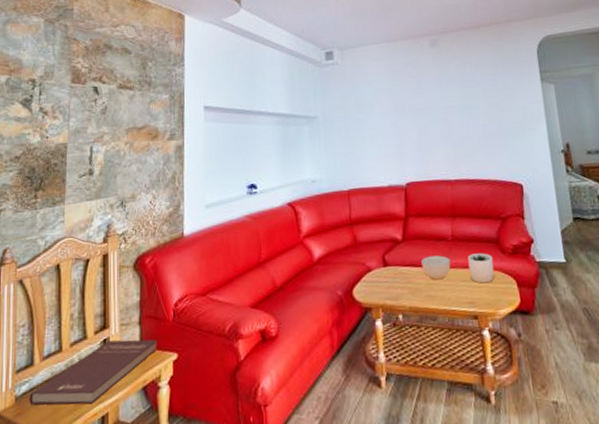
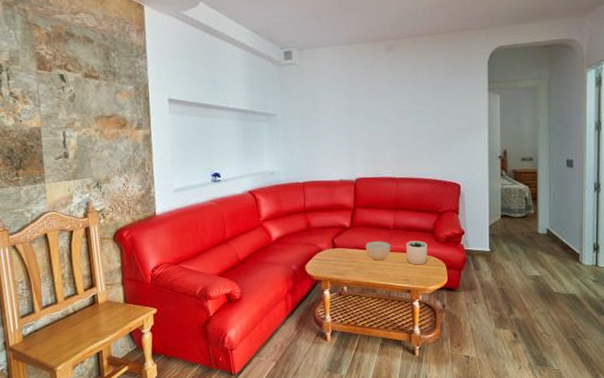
book: present [29,339,158,406] -> none [34,296,139,344]

